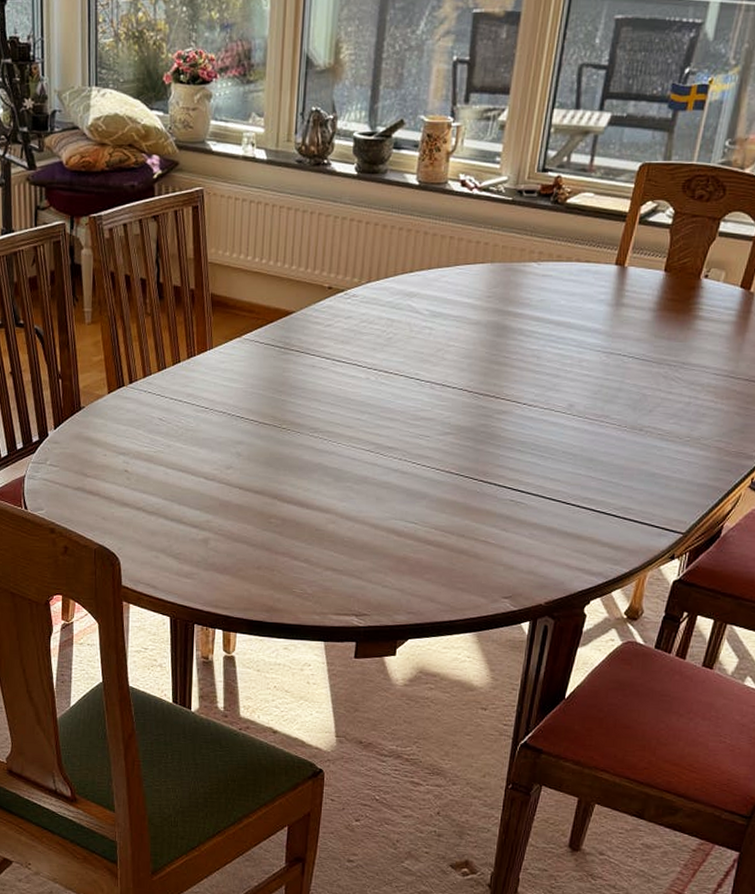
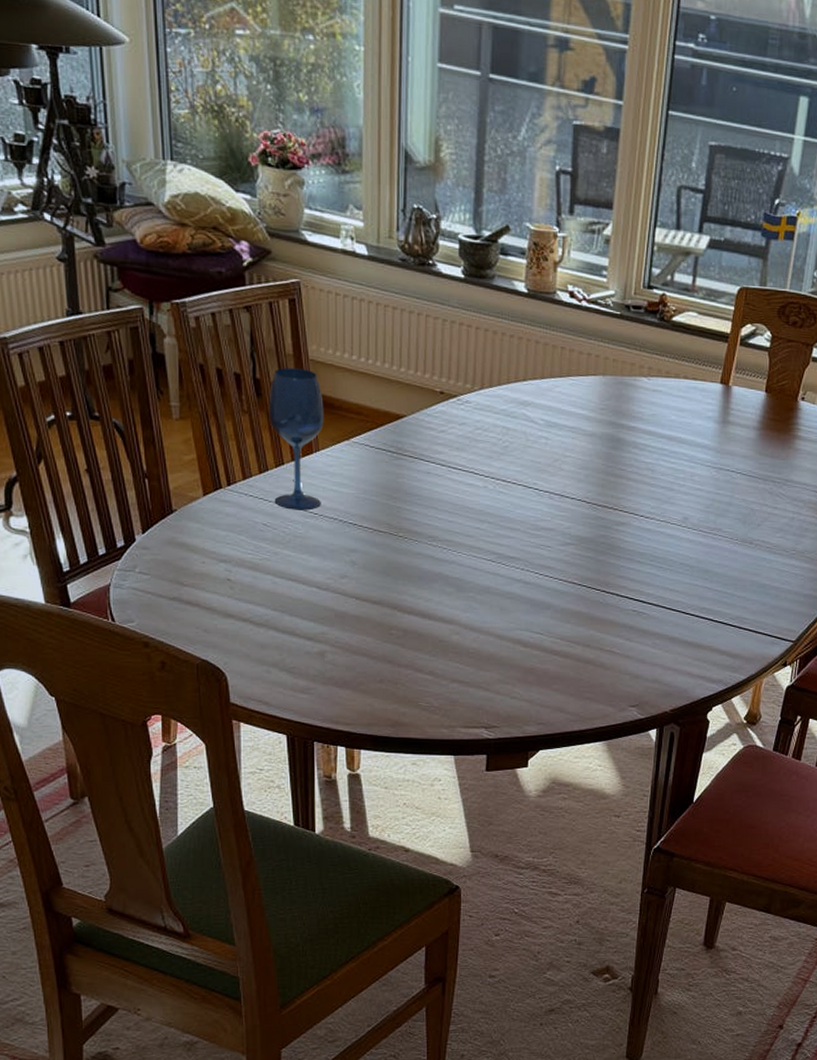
wineglass: none [169,271,219,405] -> present [268,367,324,510]

